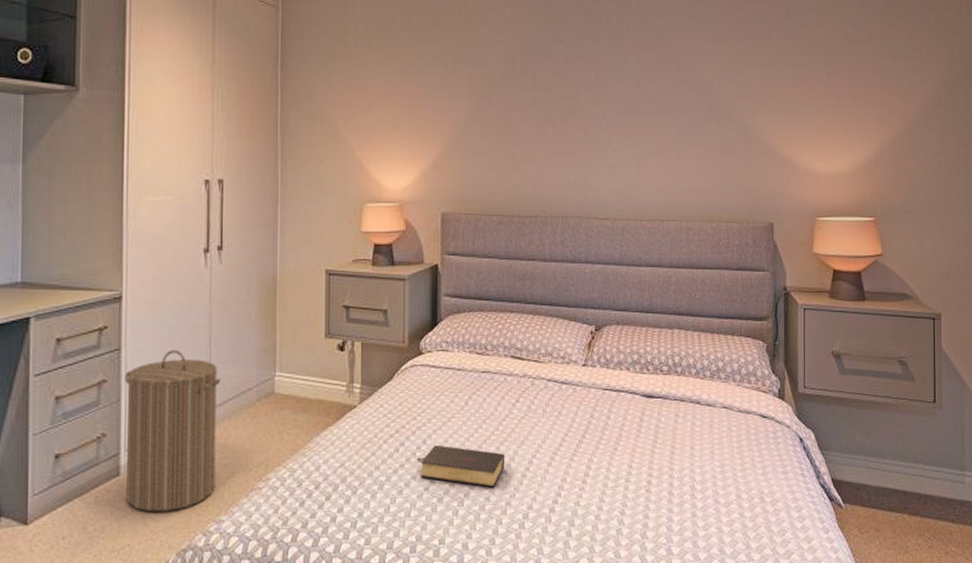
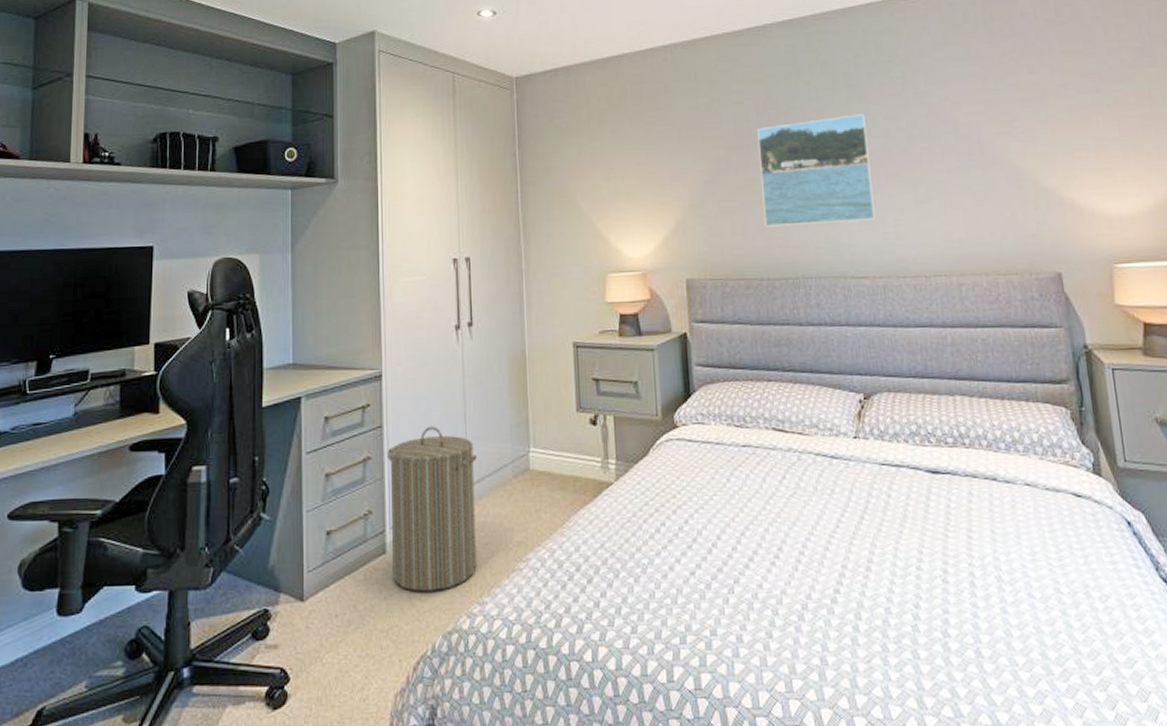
bible: present [418,444,506,488] -> none [680,525,777,574]
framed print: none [520,63,622,167] -> present [757,114,877,227]

